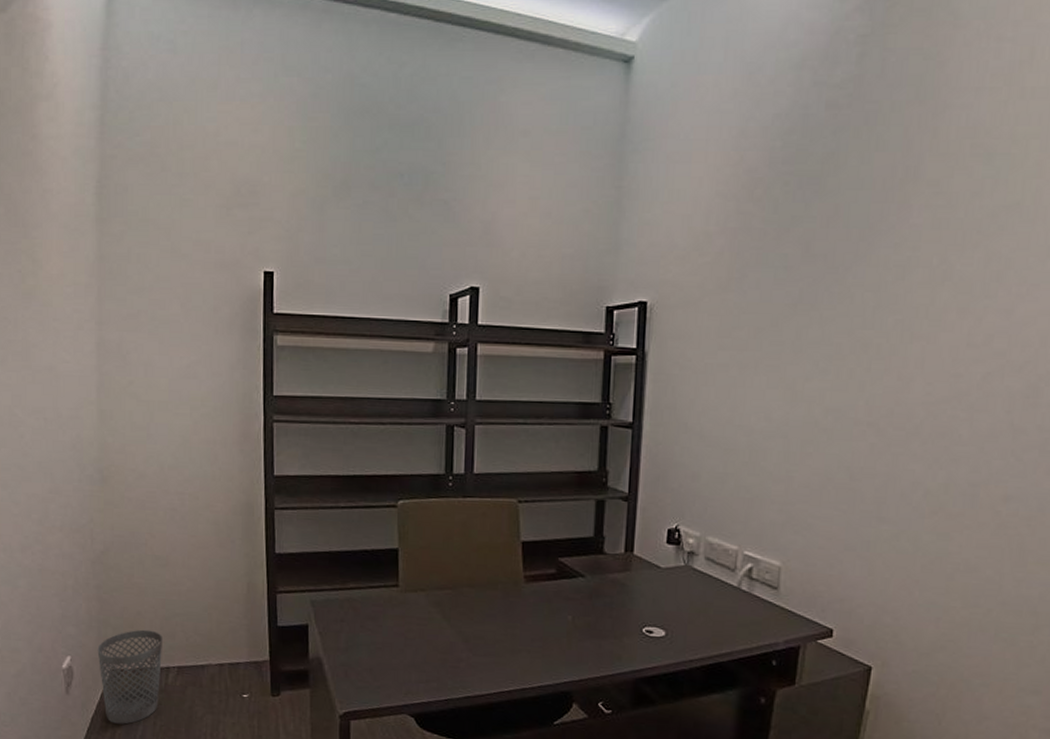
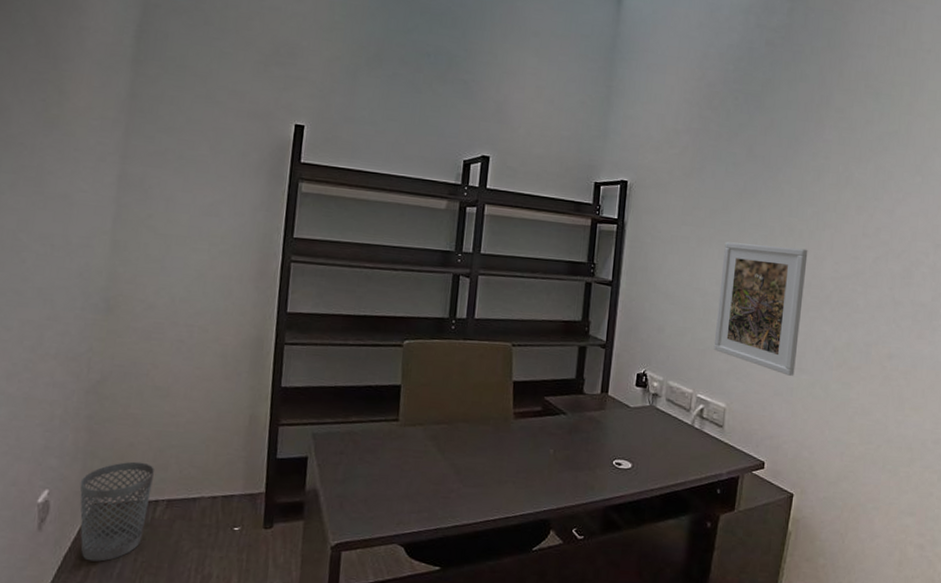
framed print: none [763,366,889,527] -> present [713,242,808,376]

